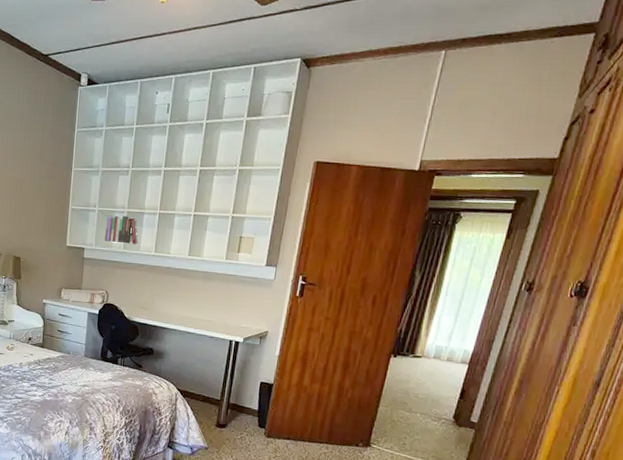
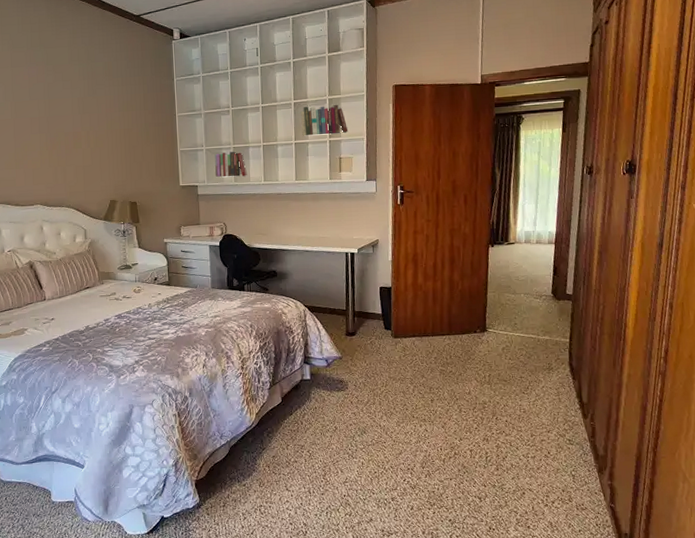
books: none [203,176,255,210] -> present [301,105,348,136]

